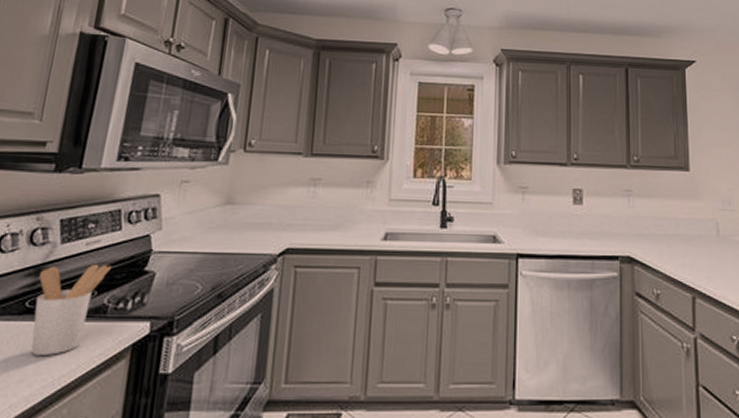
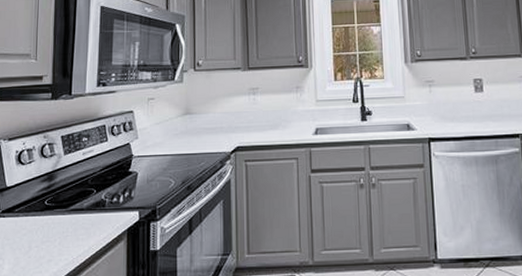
utensil holder: present [31,263,112,355] -> none [52,168,104,241]

